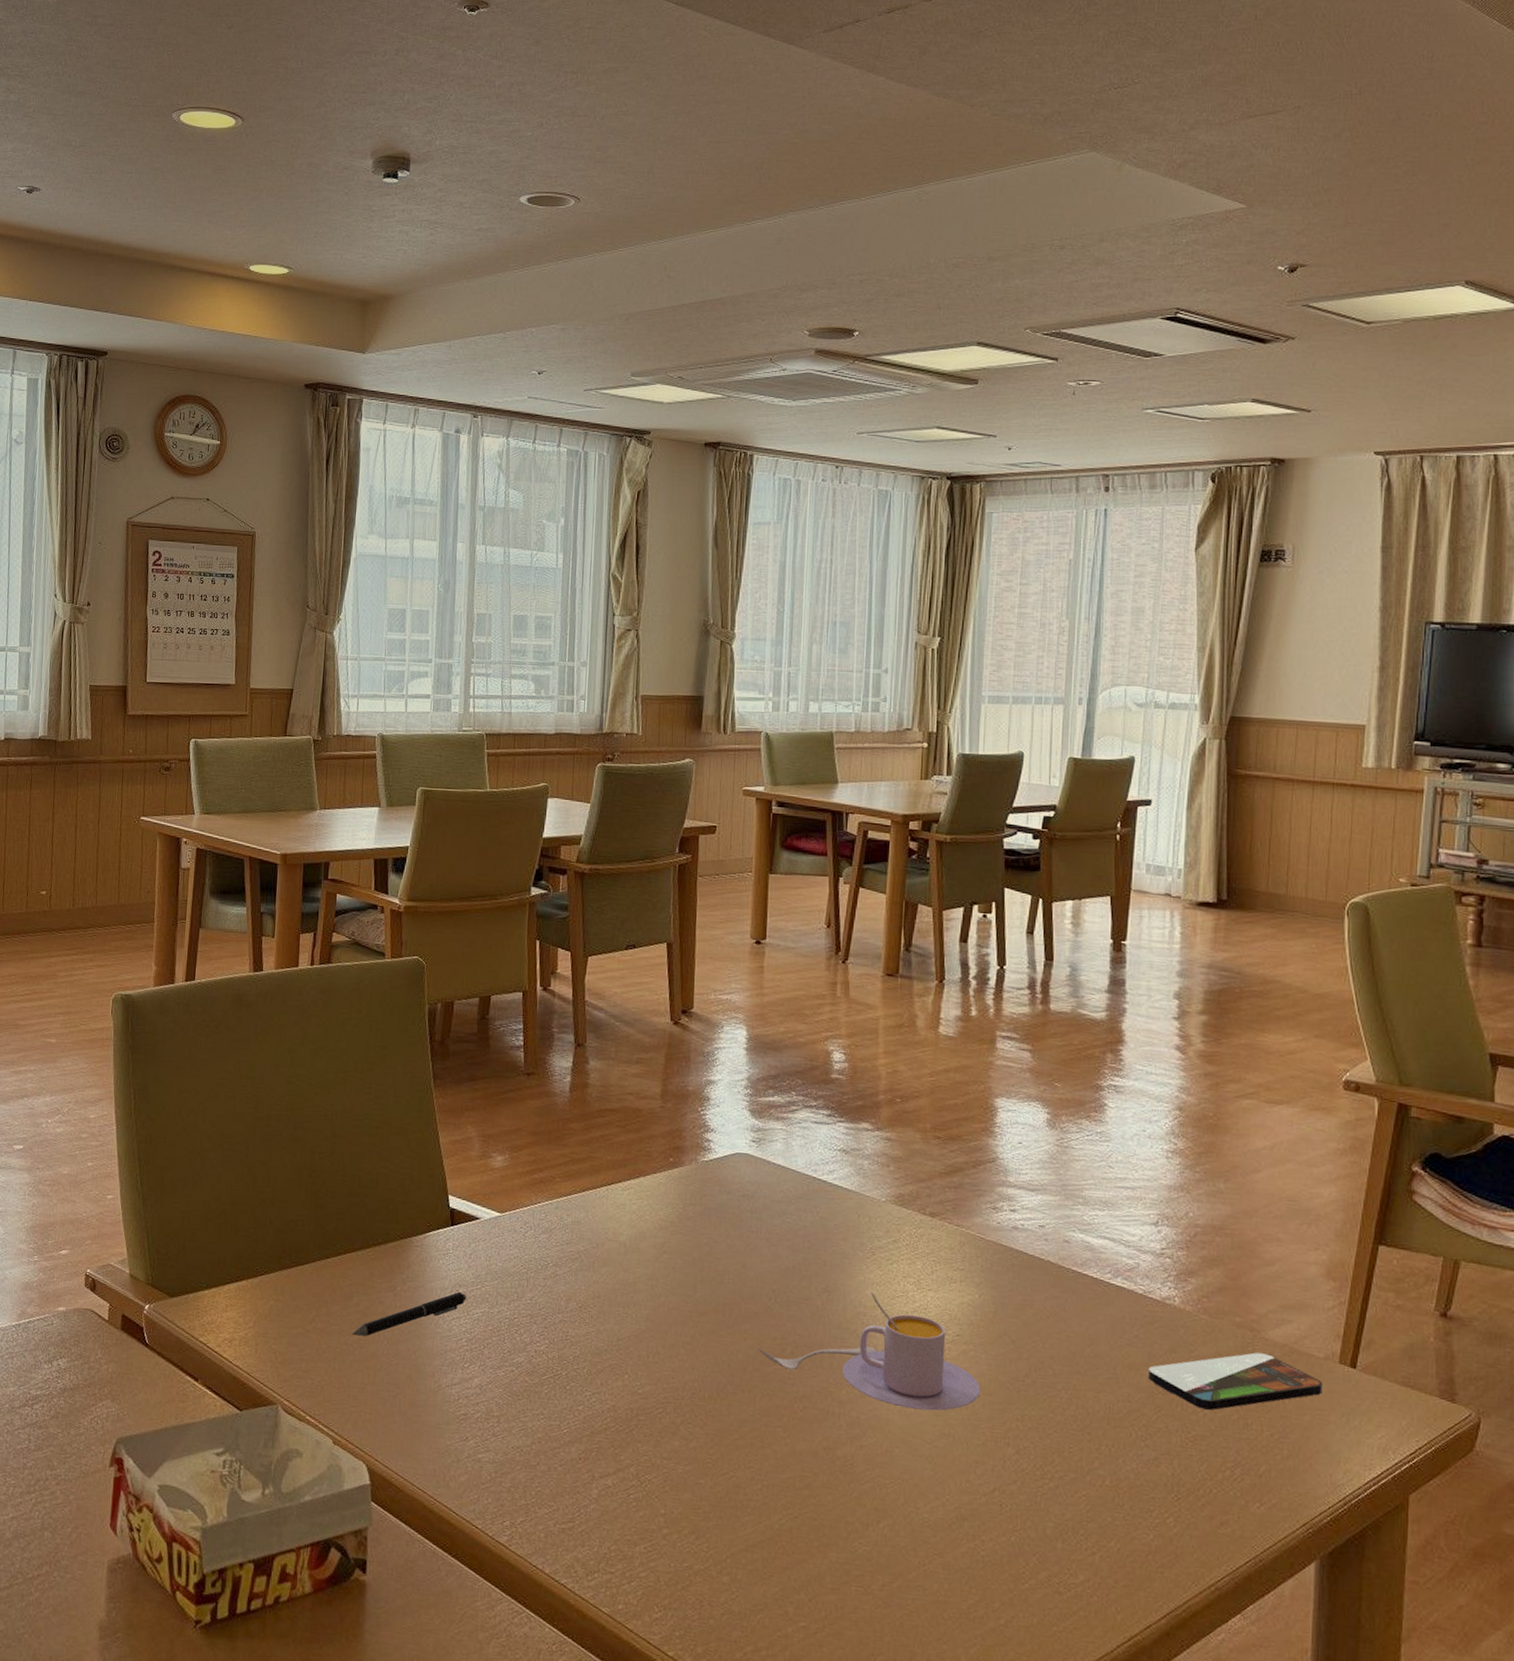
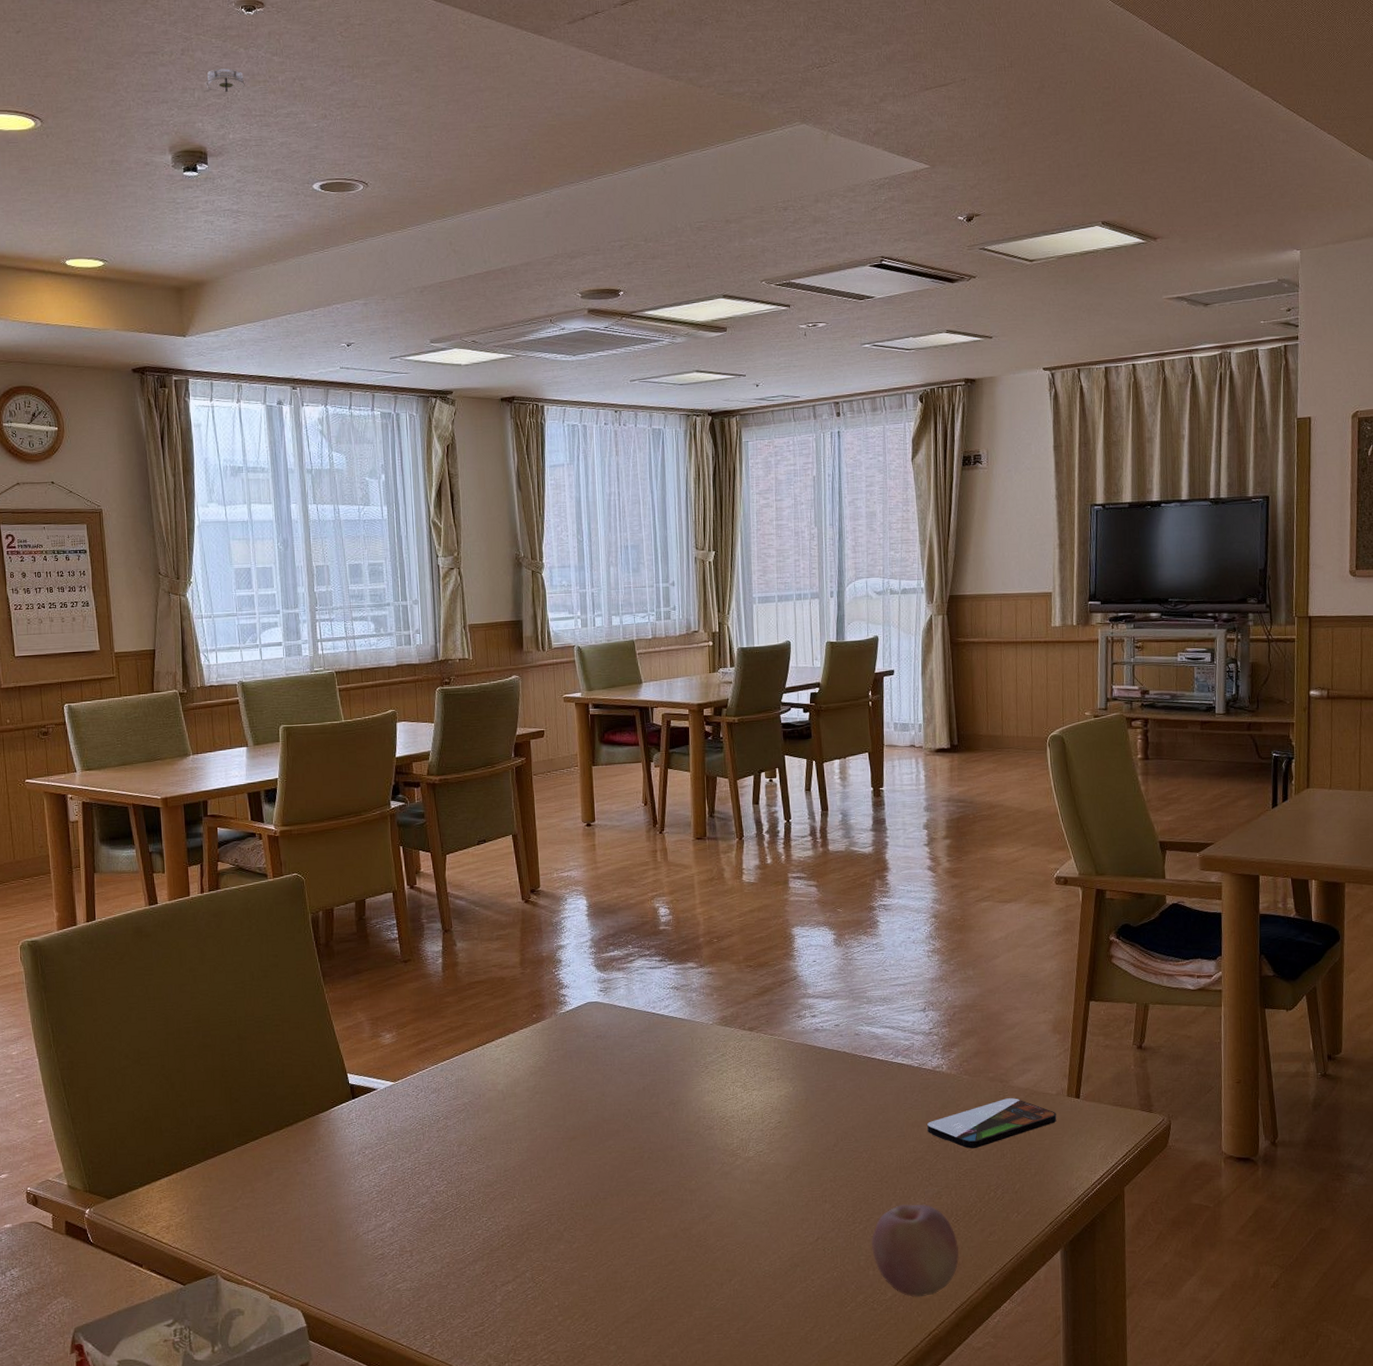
pen: present [351,1291,467,1337] -> none [275,1153,373,1204]
smoke detector: none [414,69,462,96] -> present [203,67,248,93]
cup: present [758,1292,980,1411] -> none [621,1099,800,1187]
fruit: none [1062,1465,1177,1589] -> present [871,1203,959,1298]

